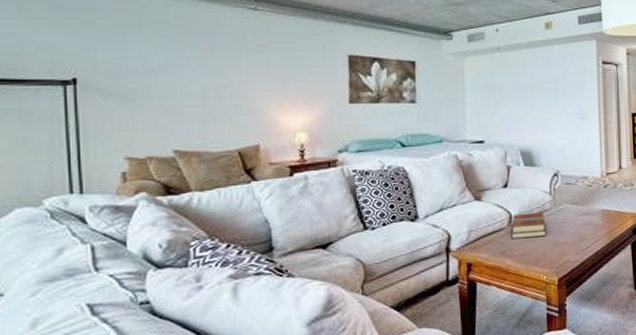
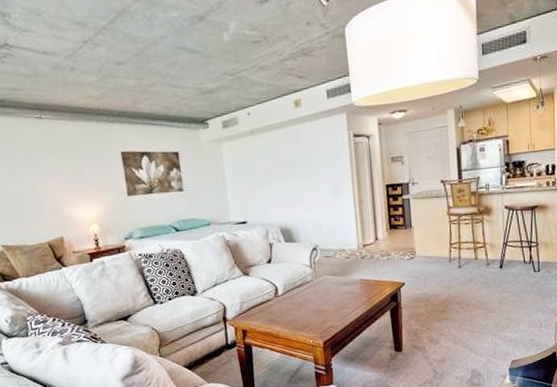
books: present [511,212,546,240] -> none [277,283,310,309]

